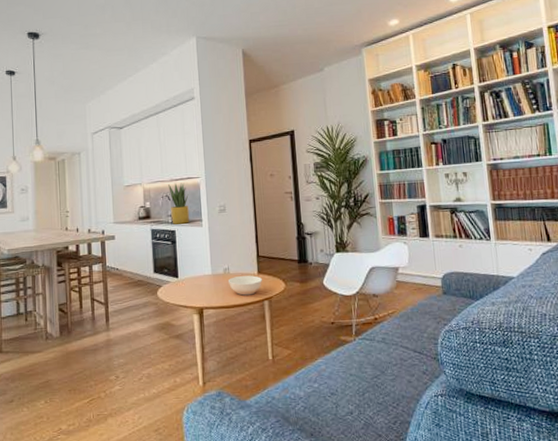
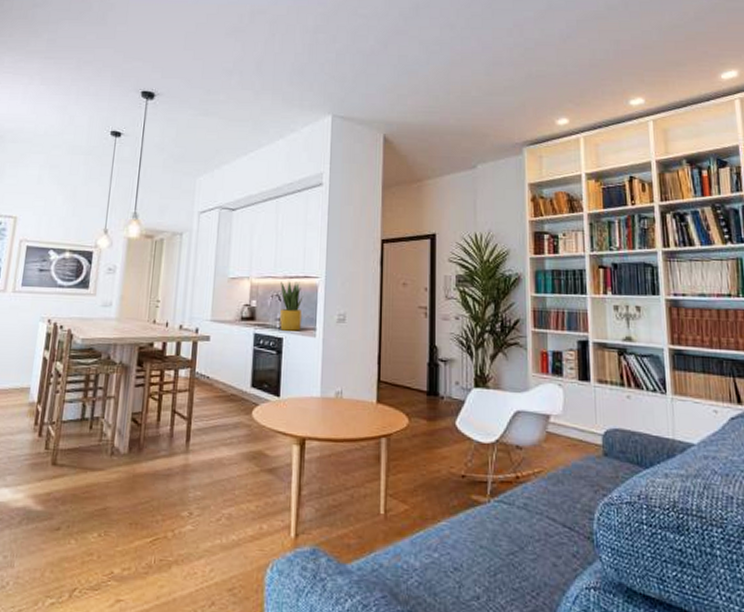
bowl: present [227,275,262,296] -> none [339,403,381,429]

